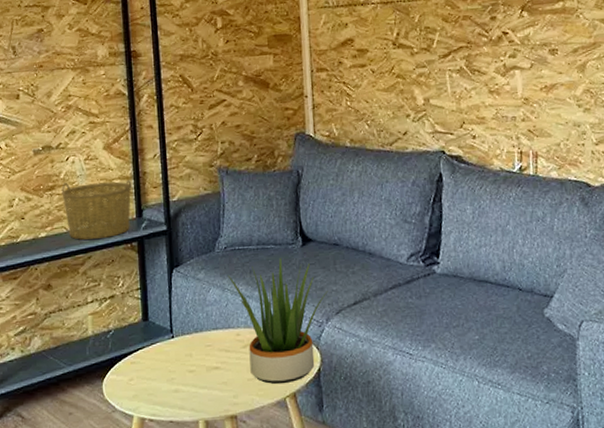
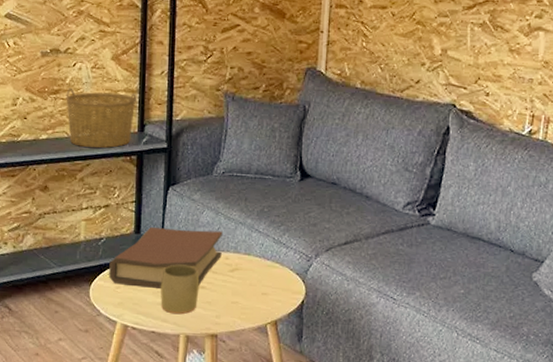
hardback book: none [120,307,233,377] -> present [109,227,223,288]
mug: none [173,346,214,400] -> present [160,264,200,314]
potted plant: present [227,258,328,384] -> none [222,190,321,311]

